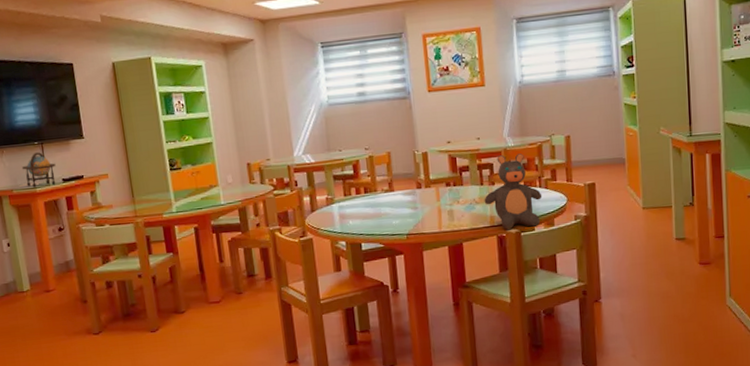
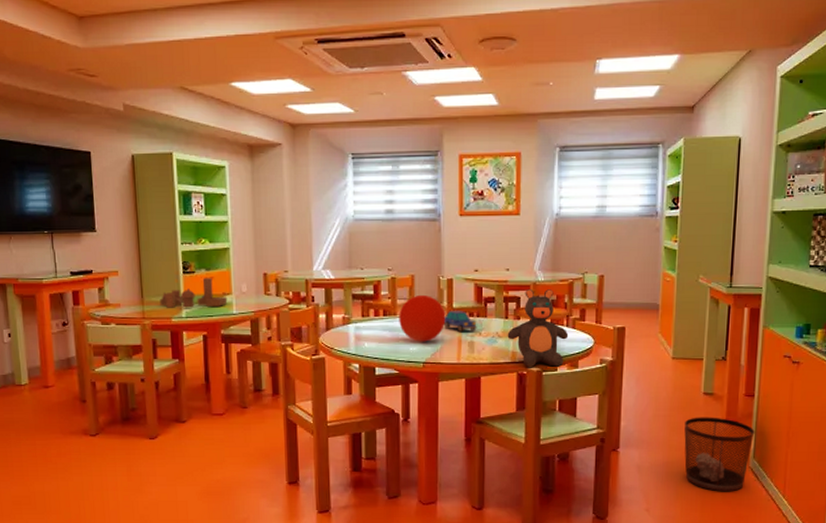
globe: present [21,152,56,188] -> none [29,242,65,278]
toy blocks: none [150,172,215,205] -> present [160,278,228,308]
ball: none [379,169,425,215] -> present [399,294,446,342]
toy car: none [422,181,455,203] -> present [443,310,477,333]
waste bin: none [661,260,728,332] -> present [684,417,755,492]

